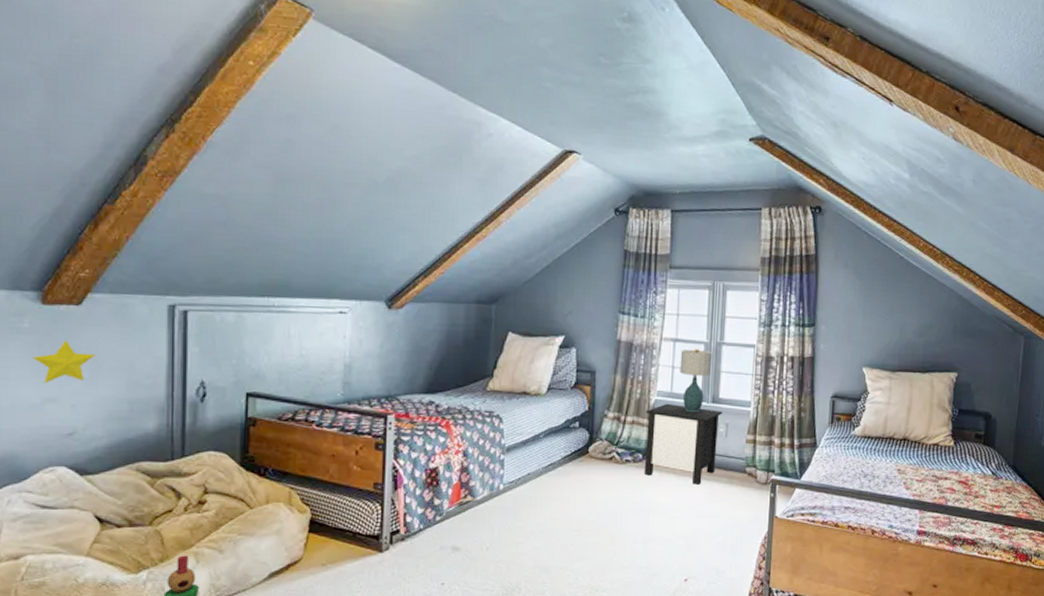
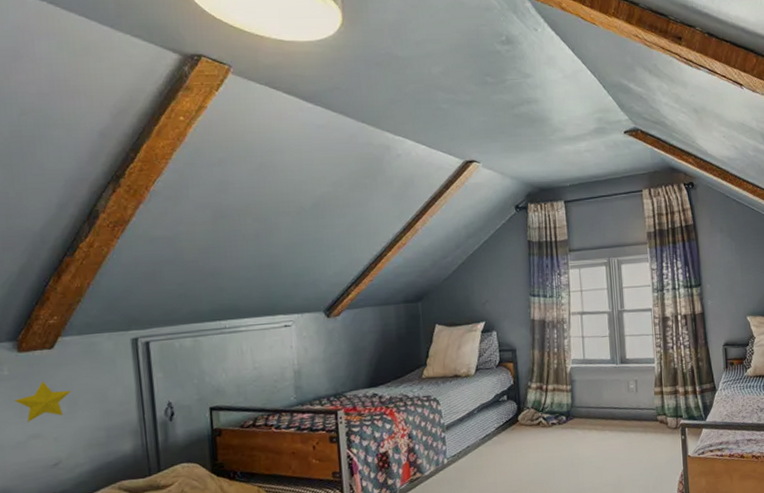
nightstand: present [643,403,723,484] -> none [564,369,631,437]
table lamp: present [679,349,713,412] -> none [588,318,617,374]

